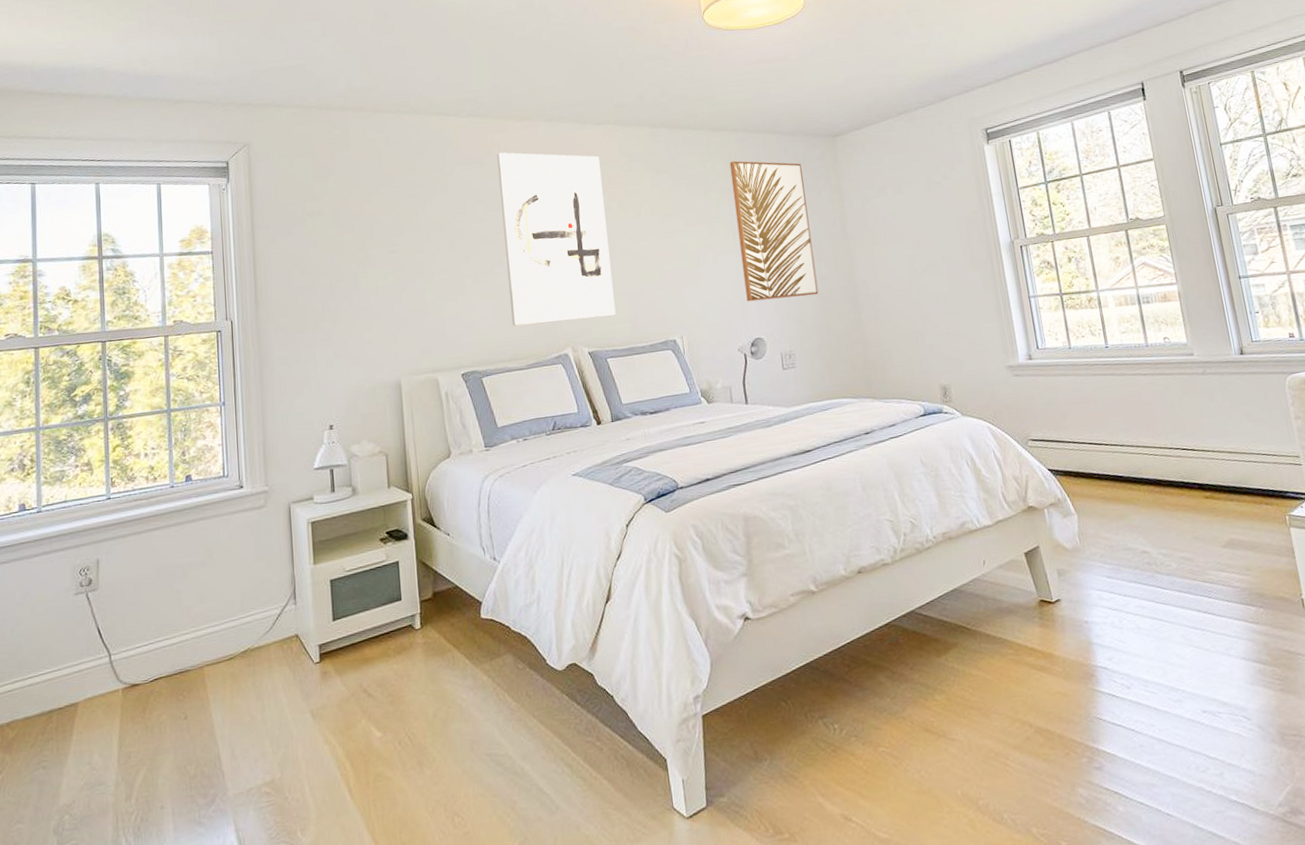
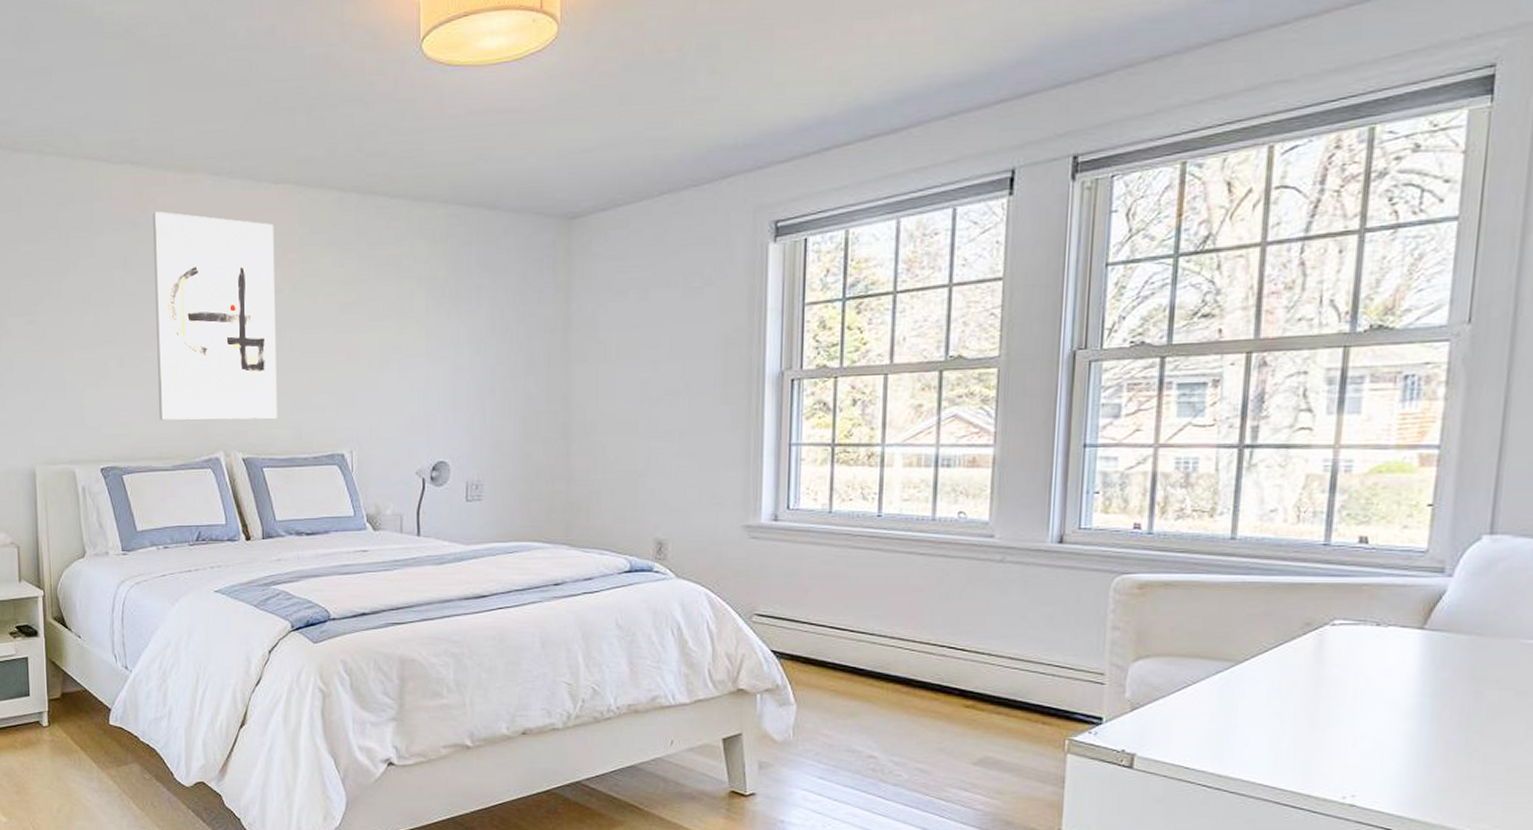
wall art: present [729,160,819,302] -> none [432,241,523,418]

